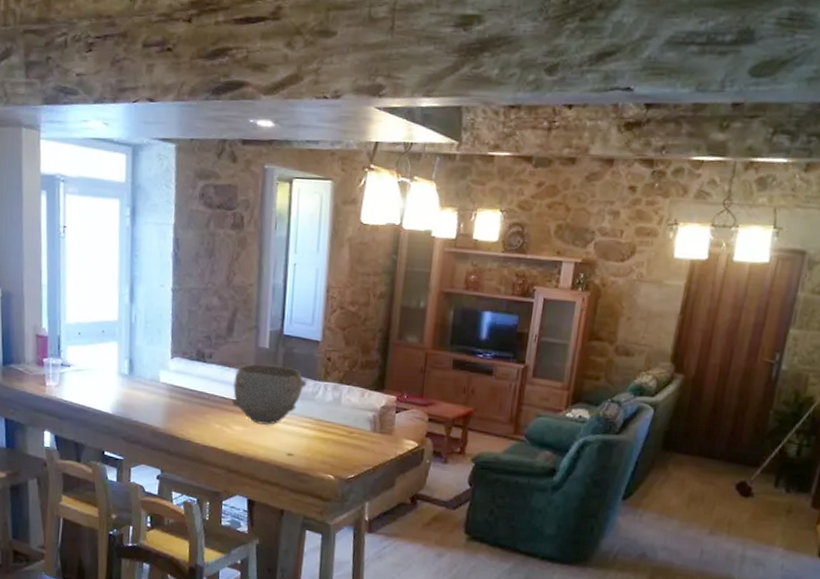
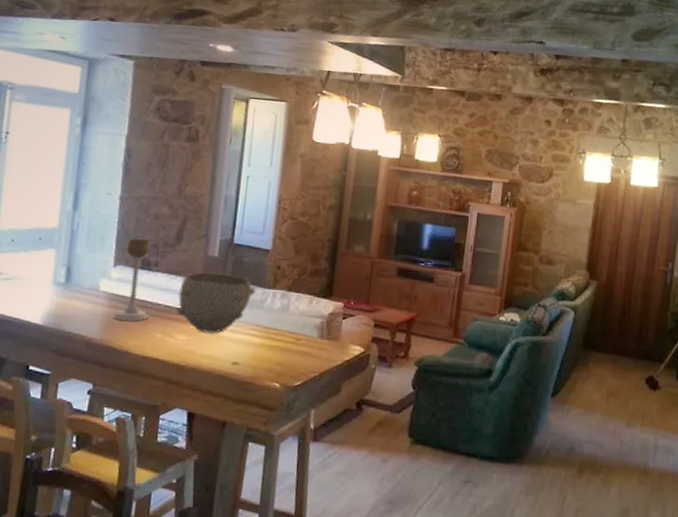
candle holder: none [174,330,207,412] -> present [113,238,150,321]

